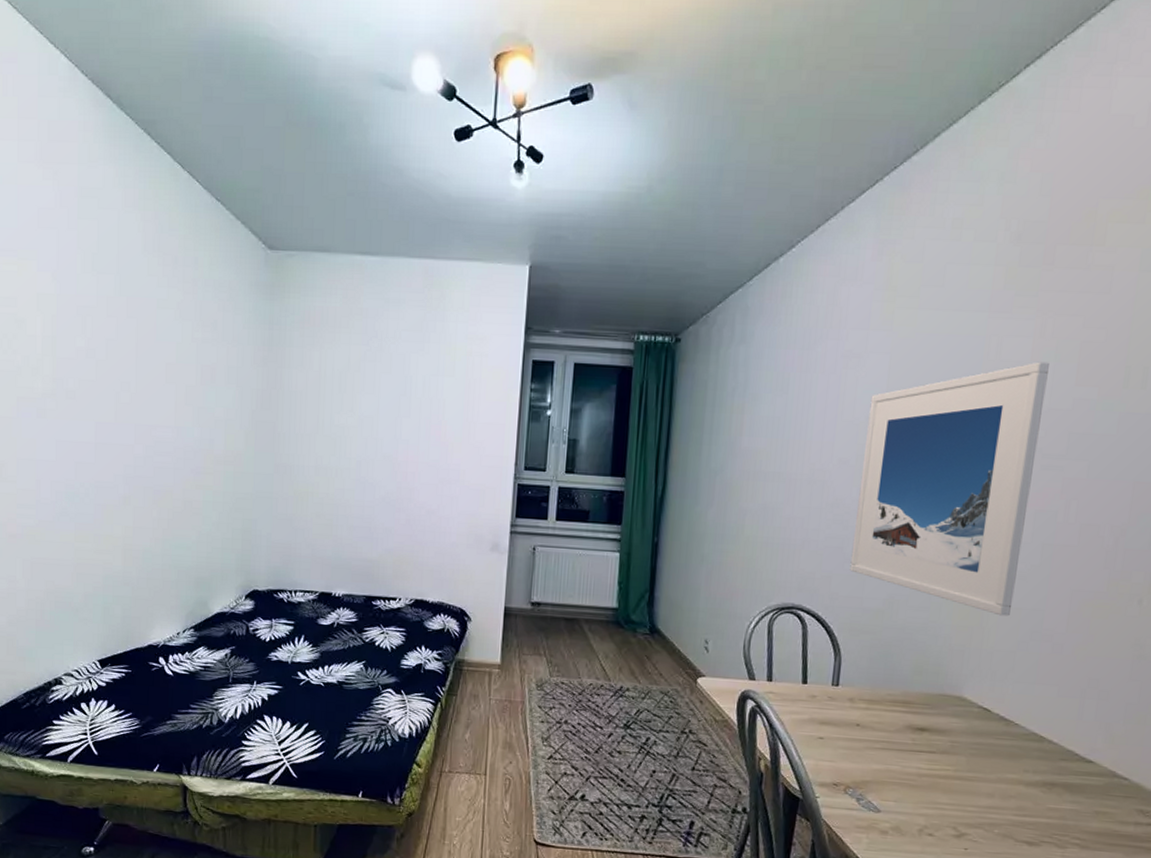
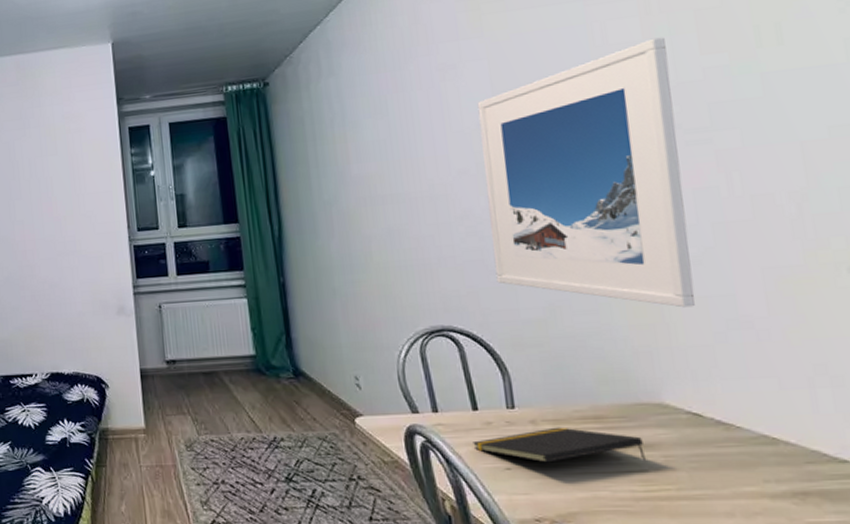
notepad: none [795,706,938,743] -> present [473,427,647,463]

